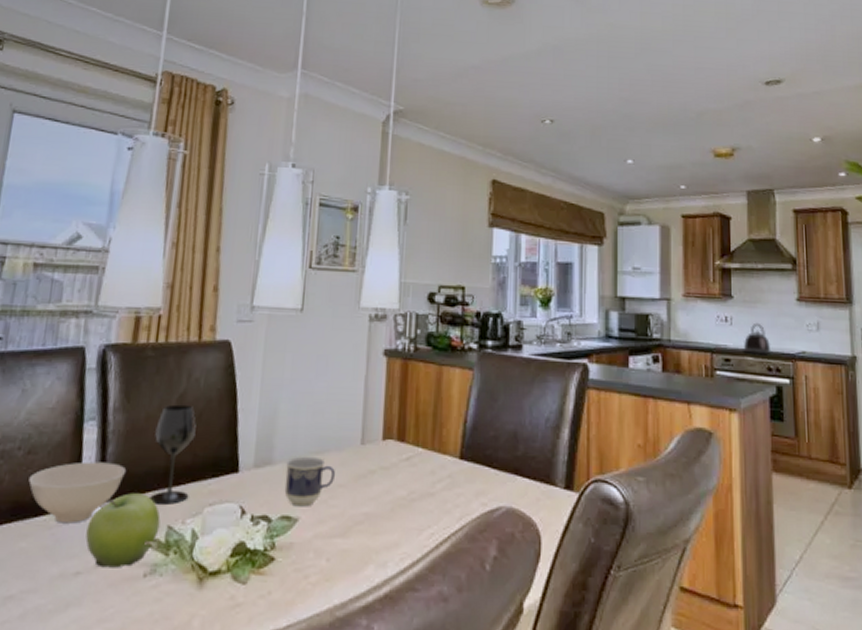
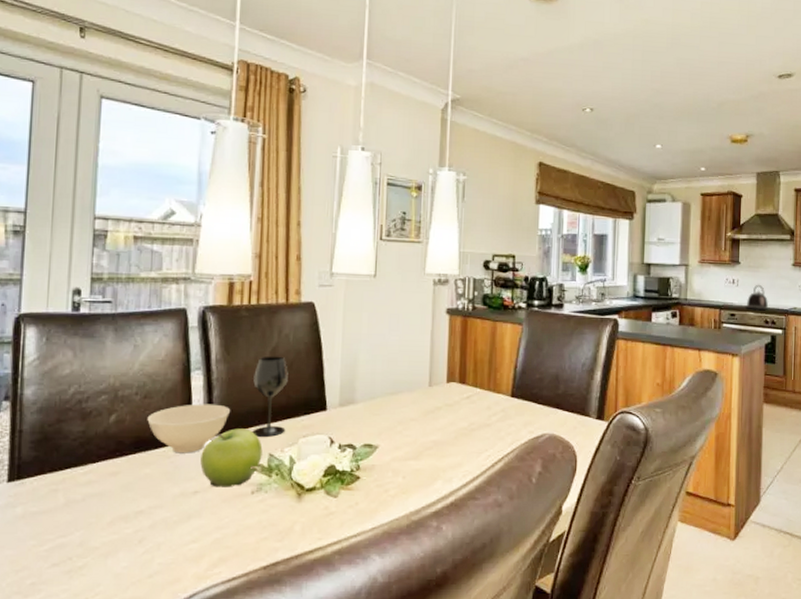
cup: present [284,456,335,507] -> none [366,396,408,437]

